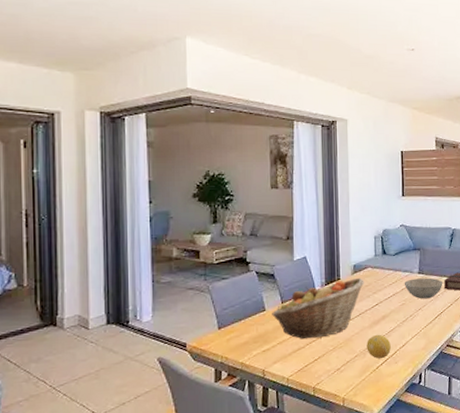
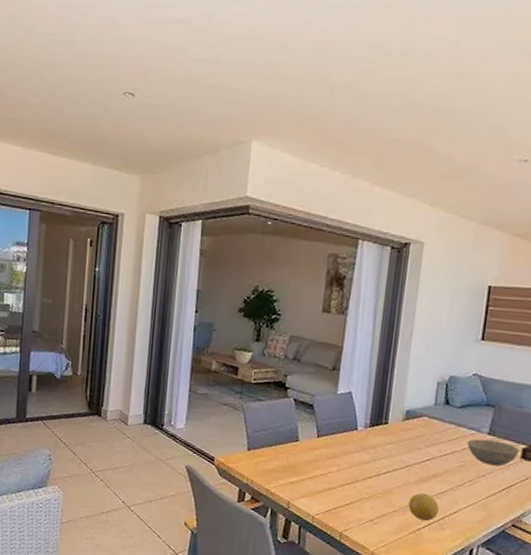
fruit basket: present [272,277,365,340] -> none [305,424,418,483]

